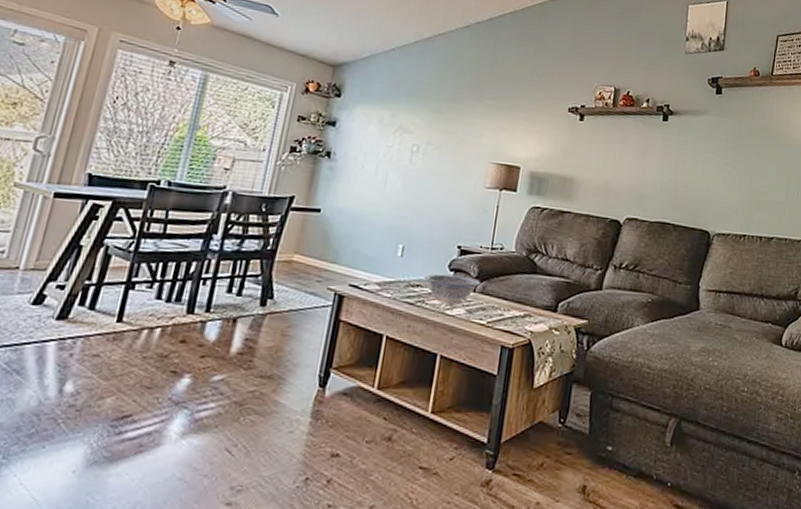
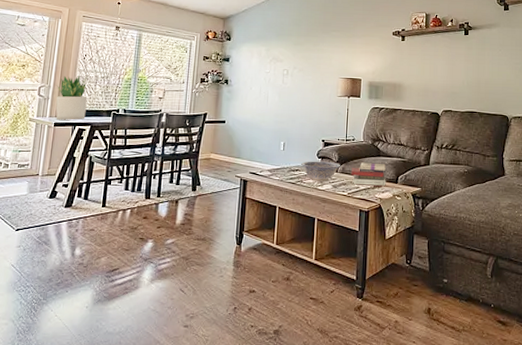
planter: none [57,123,116,192] -> present [55,73,88,120]
books: none [493,280,543,317] -> present [351,162,386,188]

